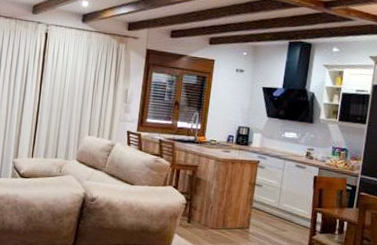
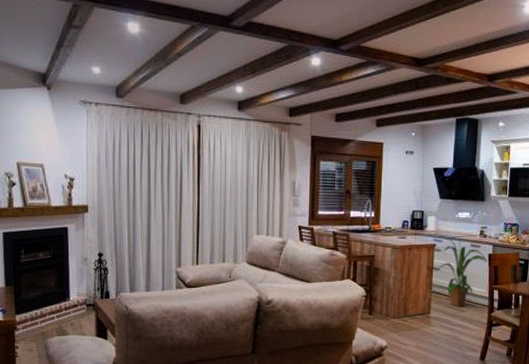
house plant: none [257,155,315,226] -> present [435,237,490,307]

